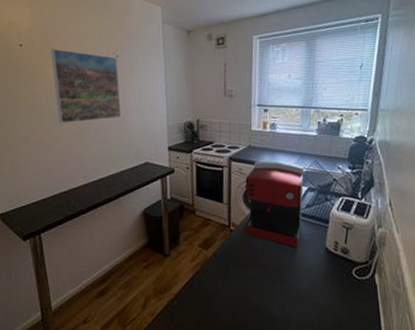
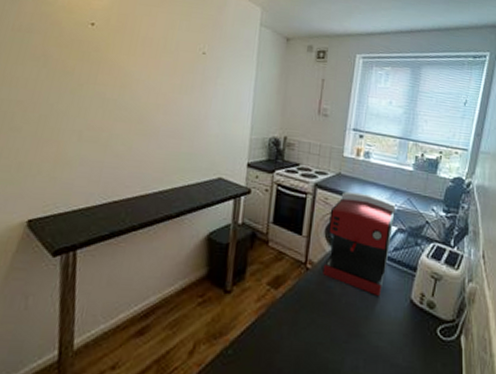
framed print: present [51,48,122,123] -> none [123,33,204,123]

